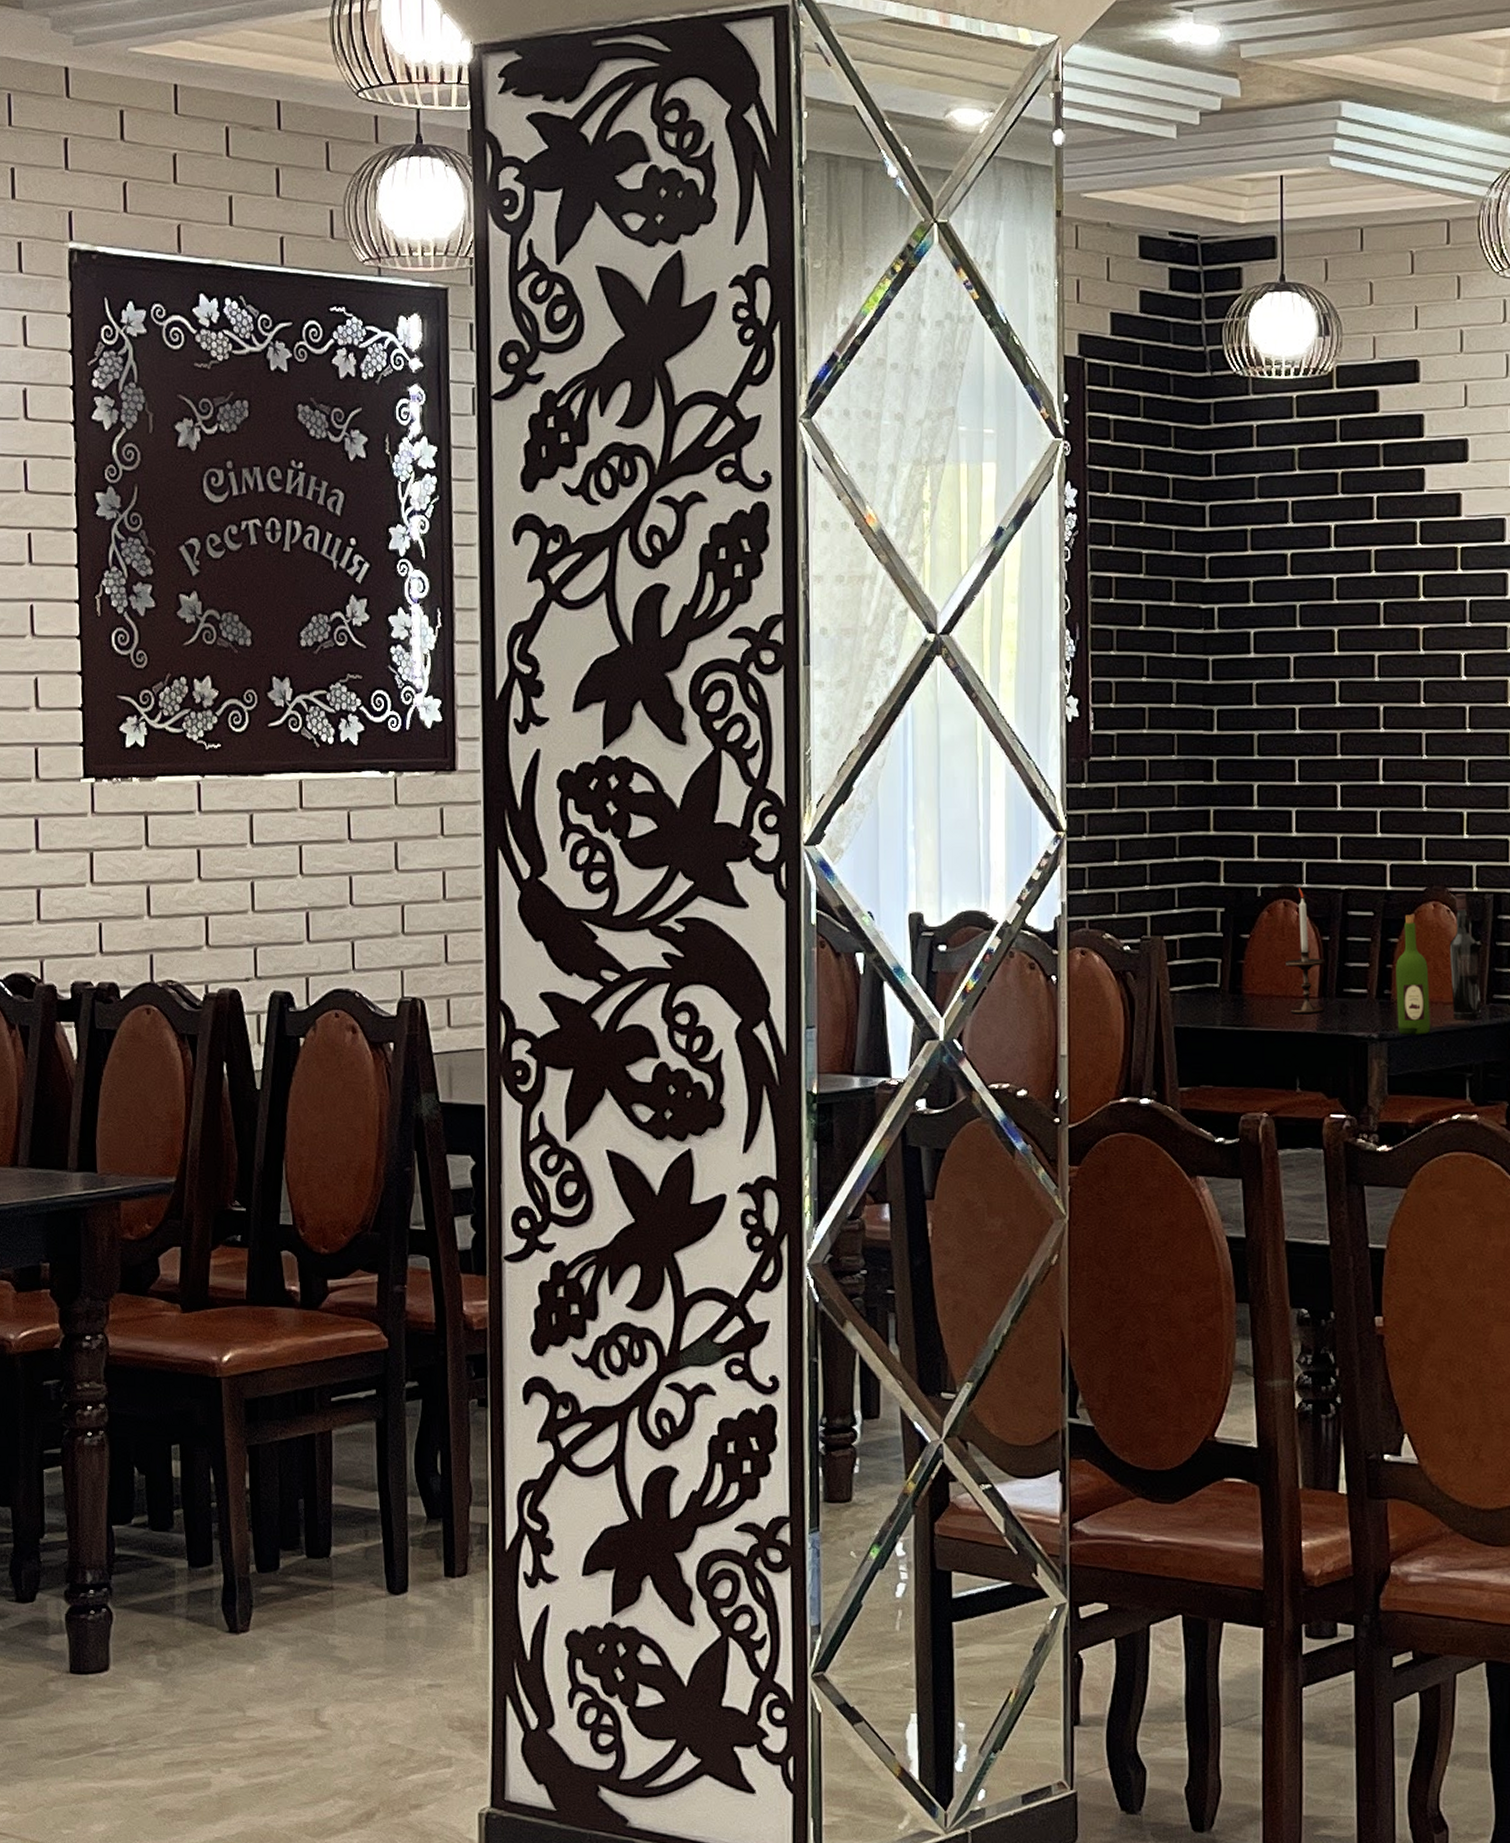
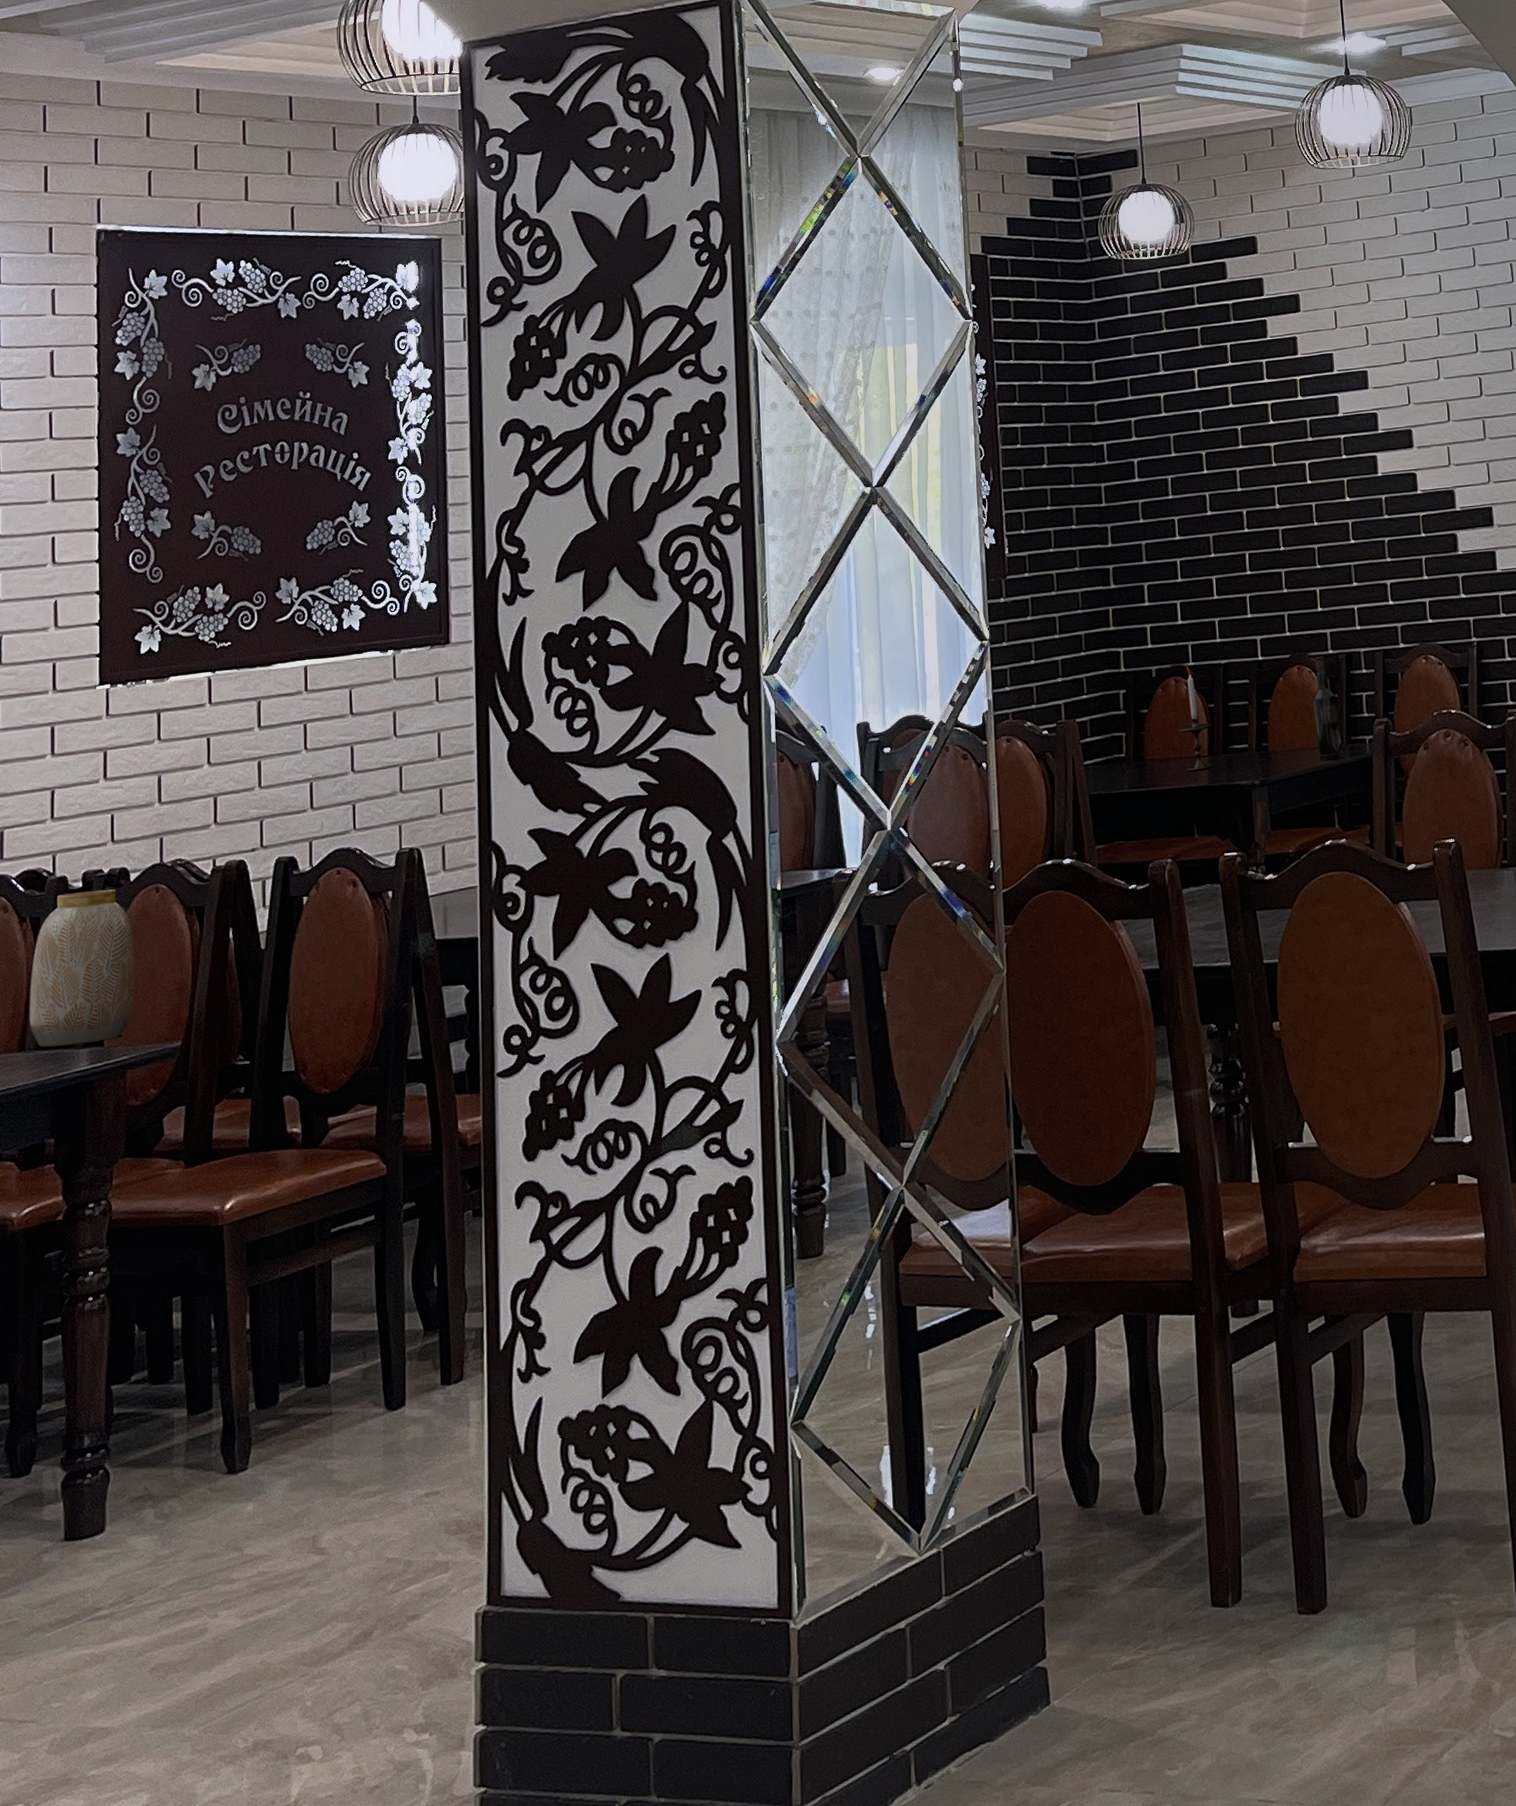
vase: none [20,1004,128,1168] -> present [29,889,136,1048]
wine bottle: present [1396,915,1430,1035] -> none [1270,678,1302,779]

